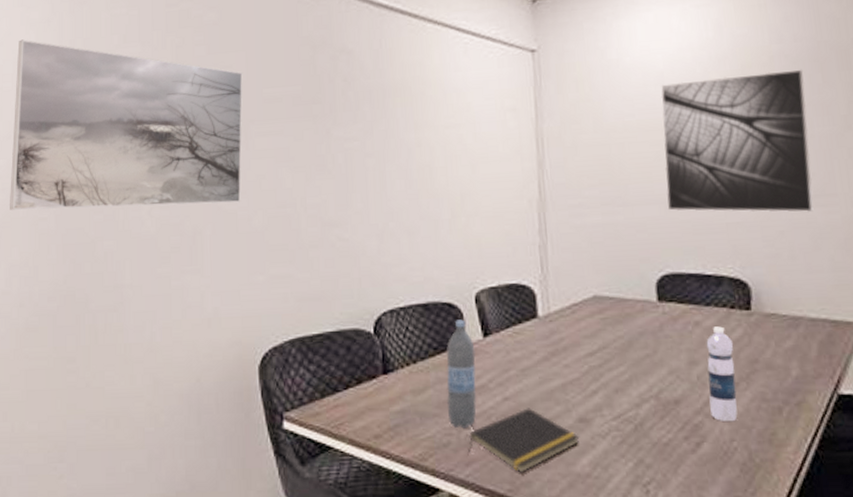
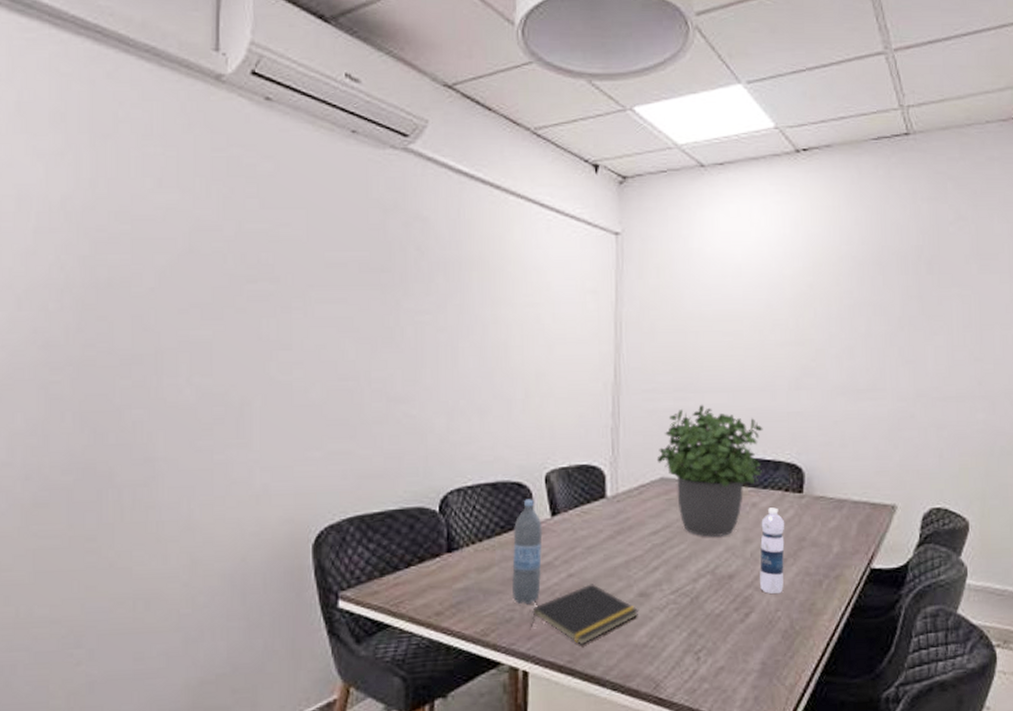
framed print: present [10,39,243,210] -> none [12,173,302,374]
potted plant: none [588,217,703,360] -> present [656,404,763,538]
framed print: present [661,69,814,212] -> none [735,271,867,404]

